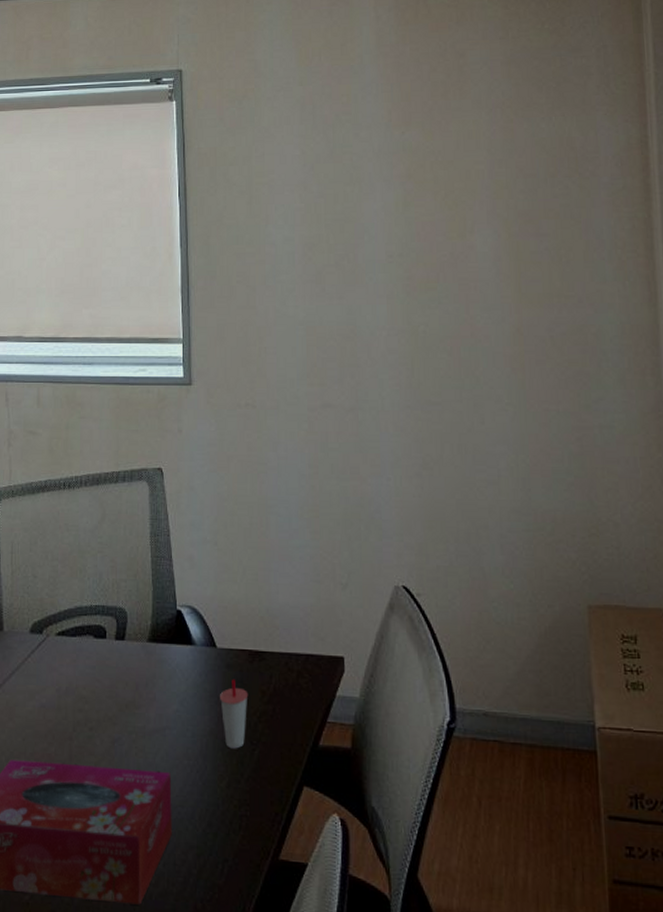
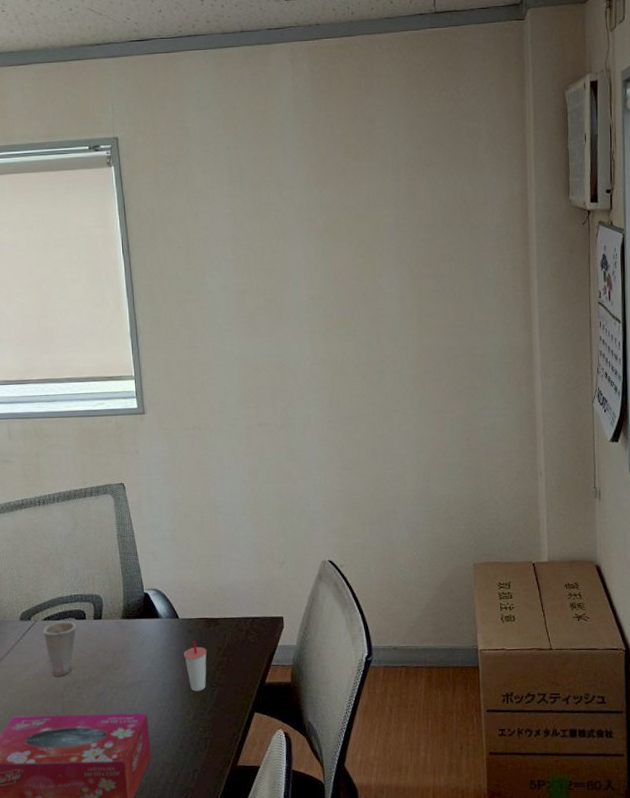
cup: none [55,639,95,711] -> present [43,621,77,676]

